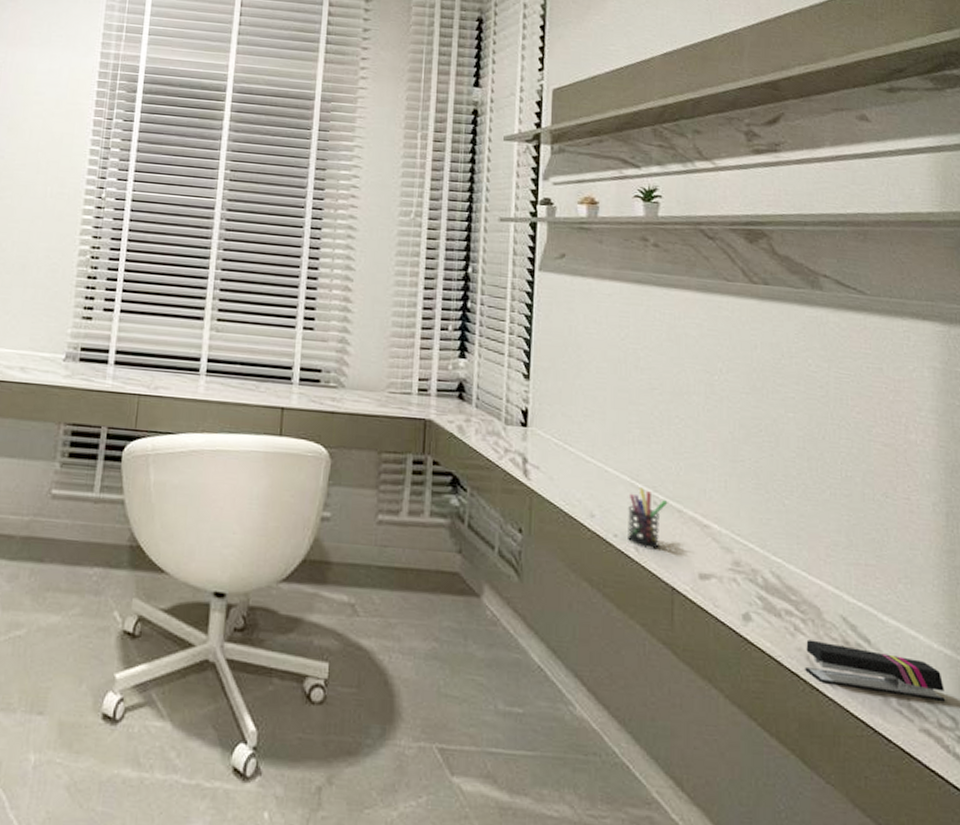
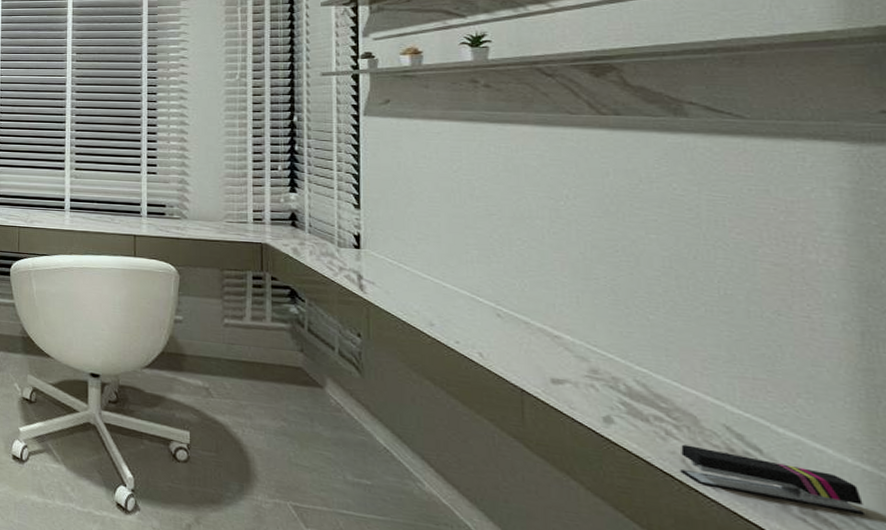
pen holder: present [628,488,668,550] -> none [470,302,513,356]

